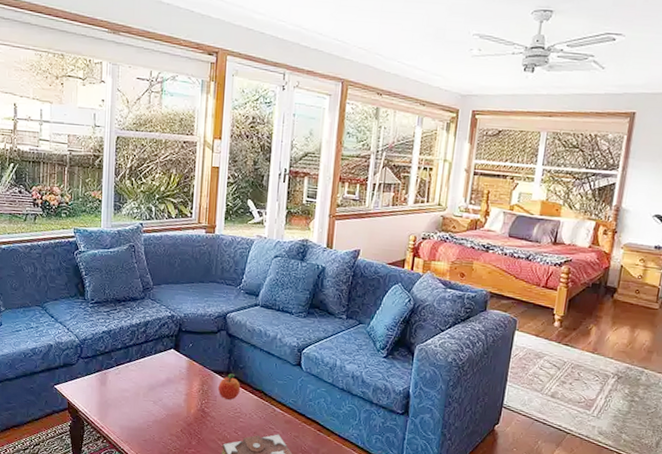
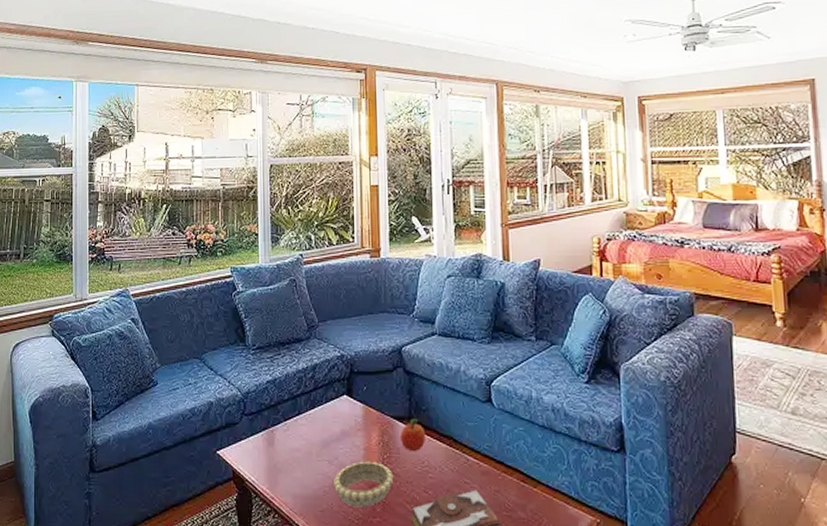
decorative bowl: none [156,404,209,441] -> present [333,461,394,508]

